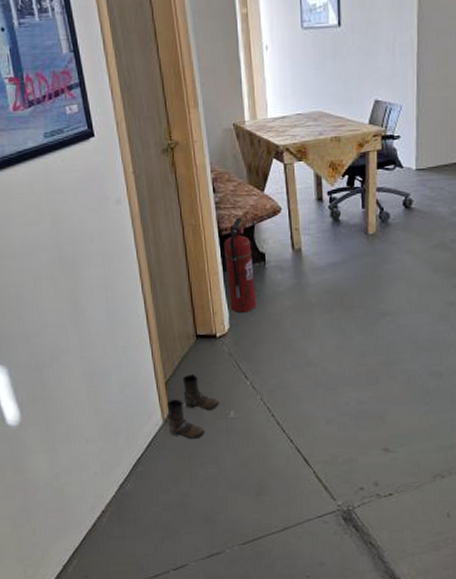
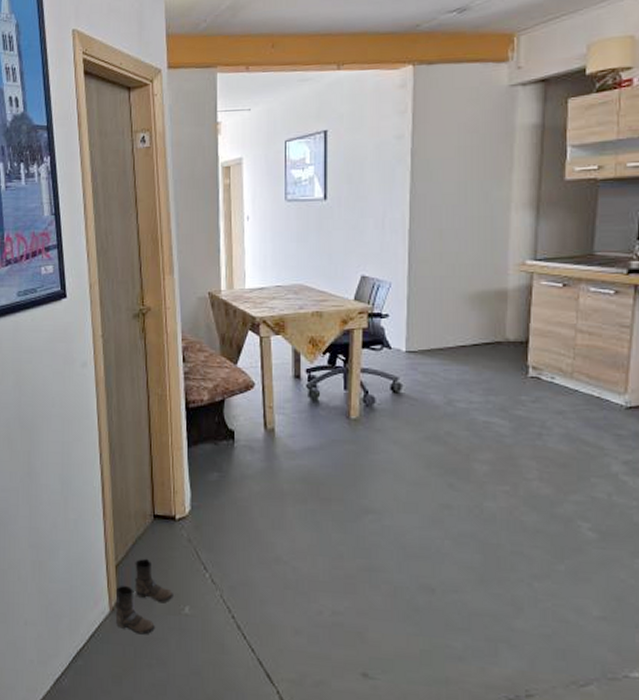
fire extinguisher: present [224,217,256,313] -> none [190,390,221,495]

